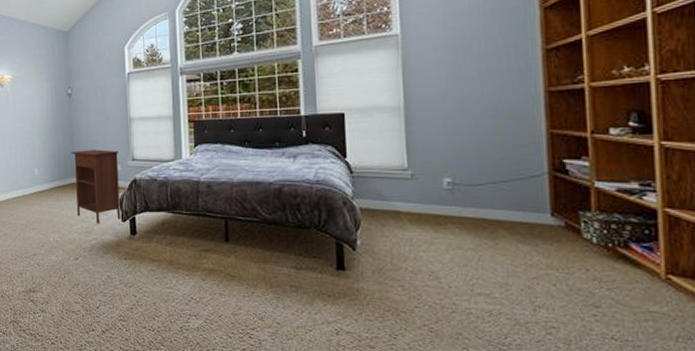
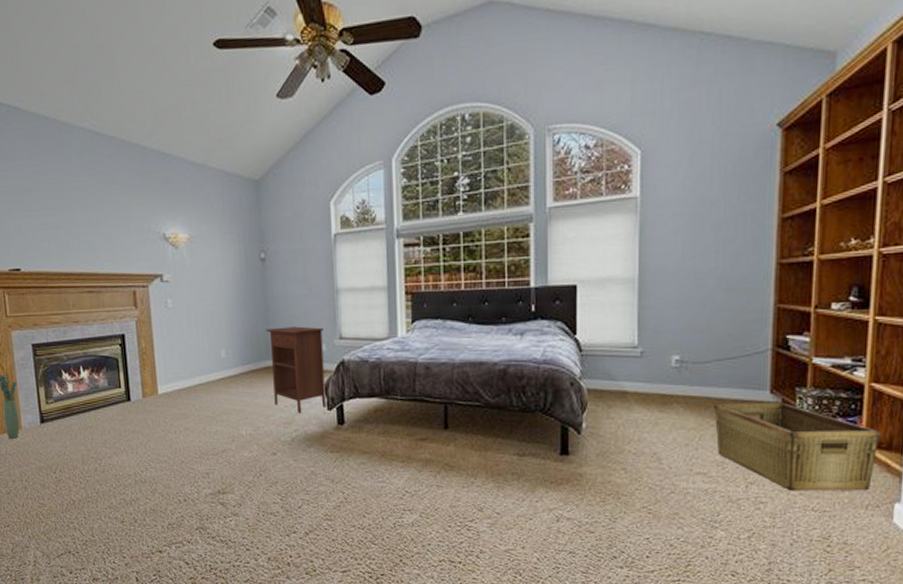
hamper: none [491,226,685,320] -> present [714,403,882,490]

